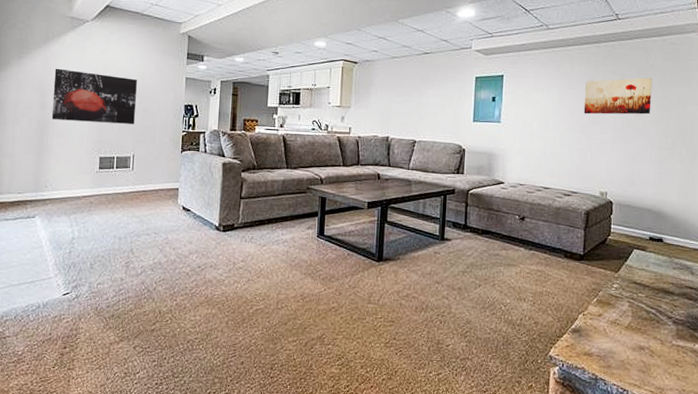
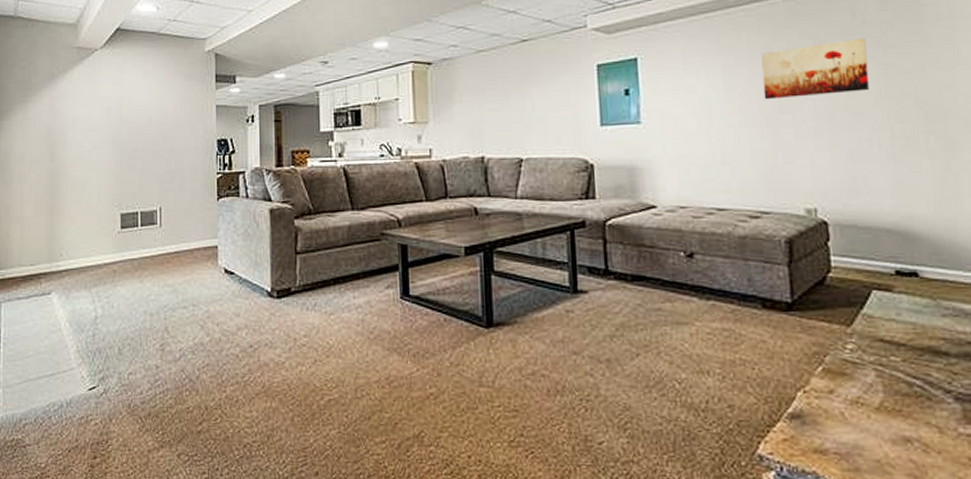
wall art: present [51,68,137,124] -> none [62,110,158,172]

